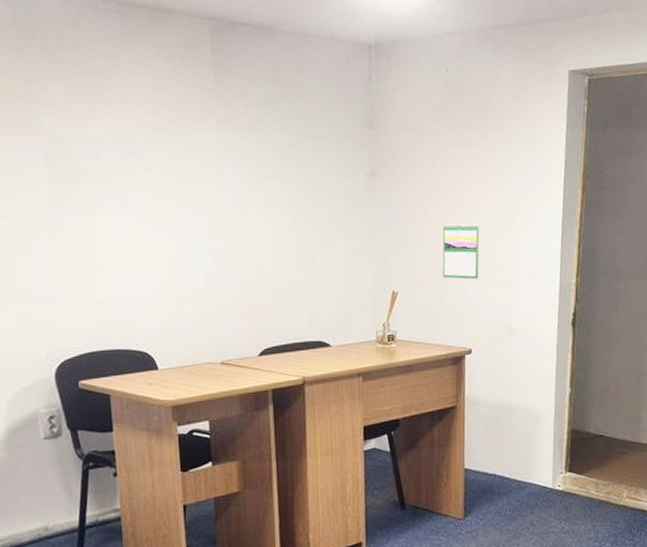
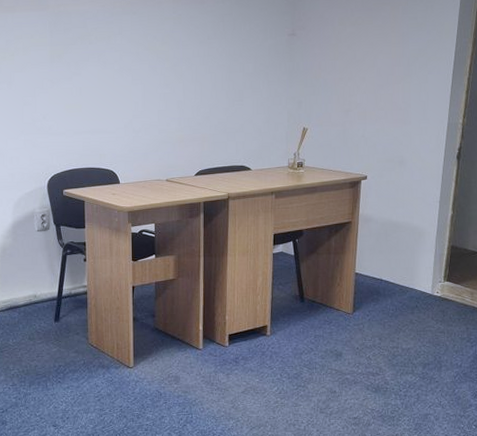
calendar: present [442,223,480,280] -> none [345,72,380,119]

